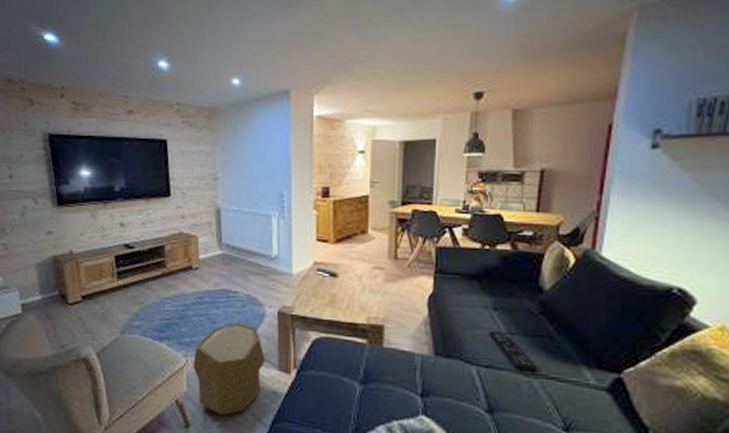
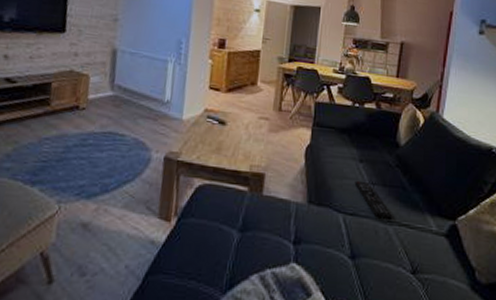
pouf: present [193,323,265,416] -> none [65,167,146,269]

